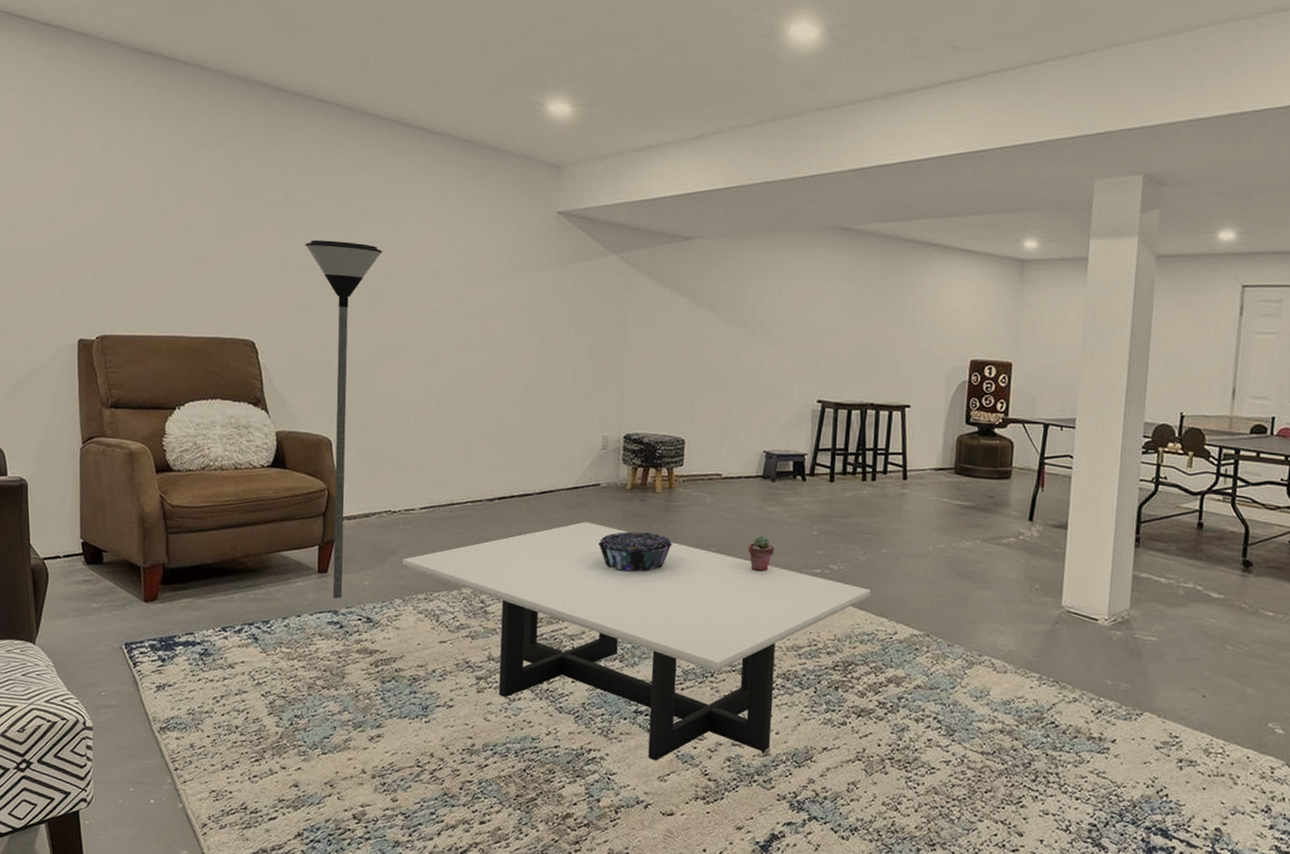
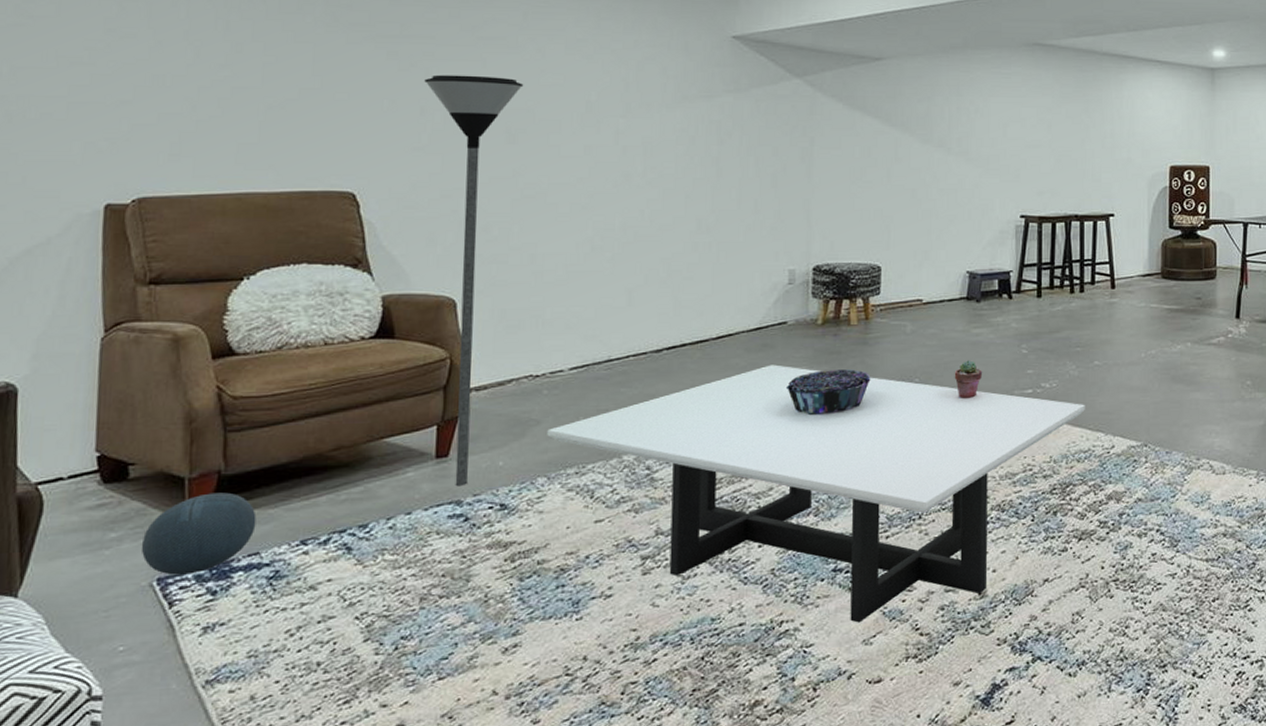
ball: none [113,581,191,643] -> present [141,492,257,575]

